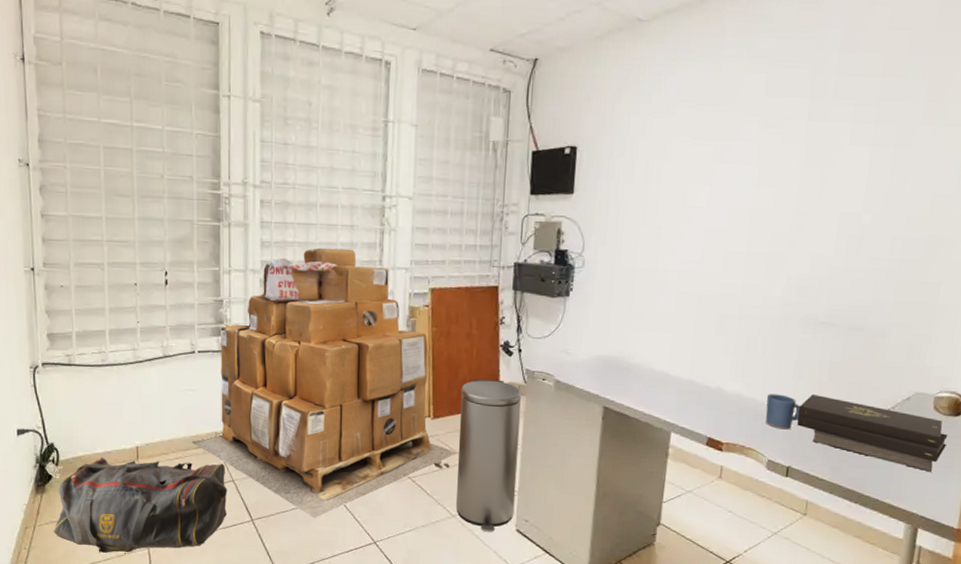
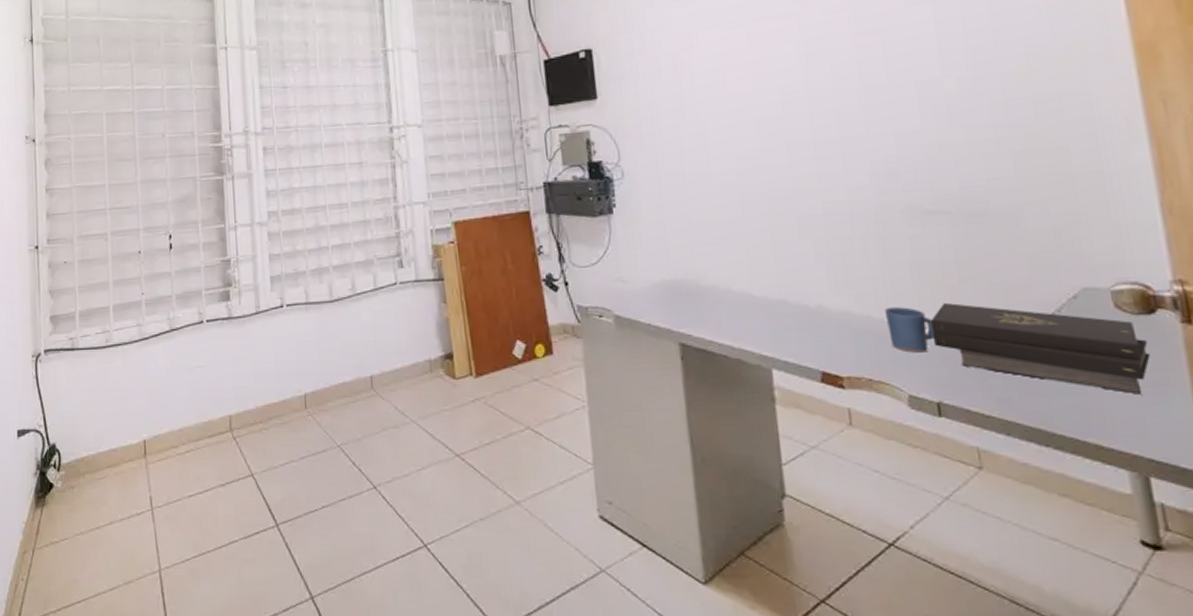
duffel bag: present [53,457,228,554] -> none [54,454,247,580]
cardboard boxes: present [192,248,458,519] -> none [204,188,511,518]
pedal bin: present [456,379,522,532] -> none [504,323,593,522]

